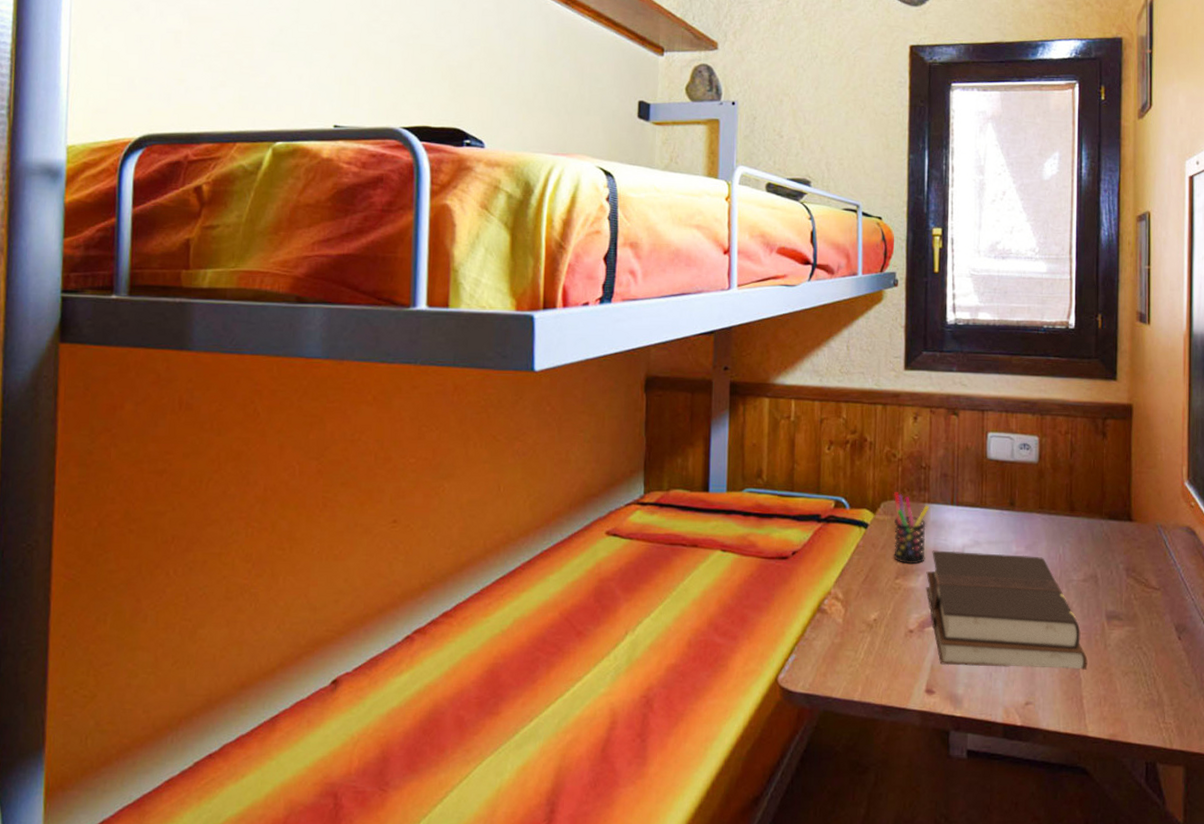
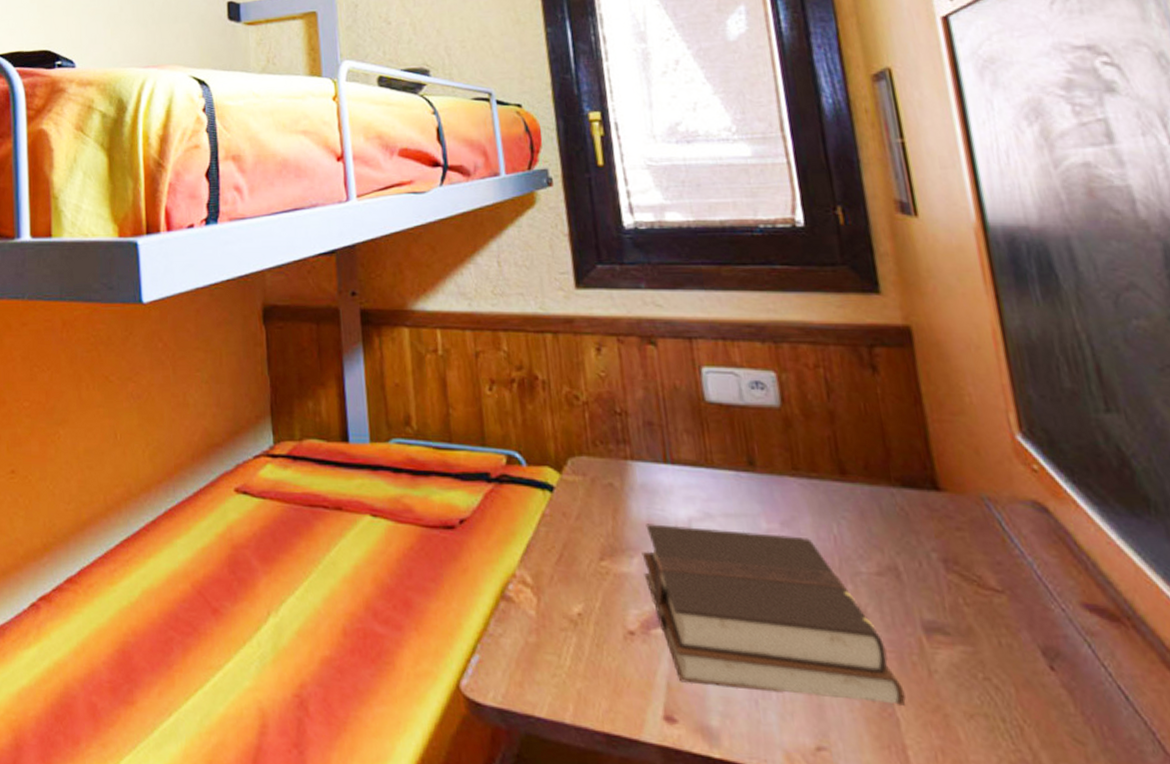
pen holder: present [893,492,930,565] -> none [582,445,638,542]

